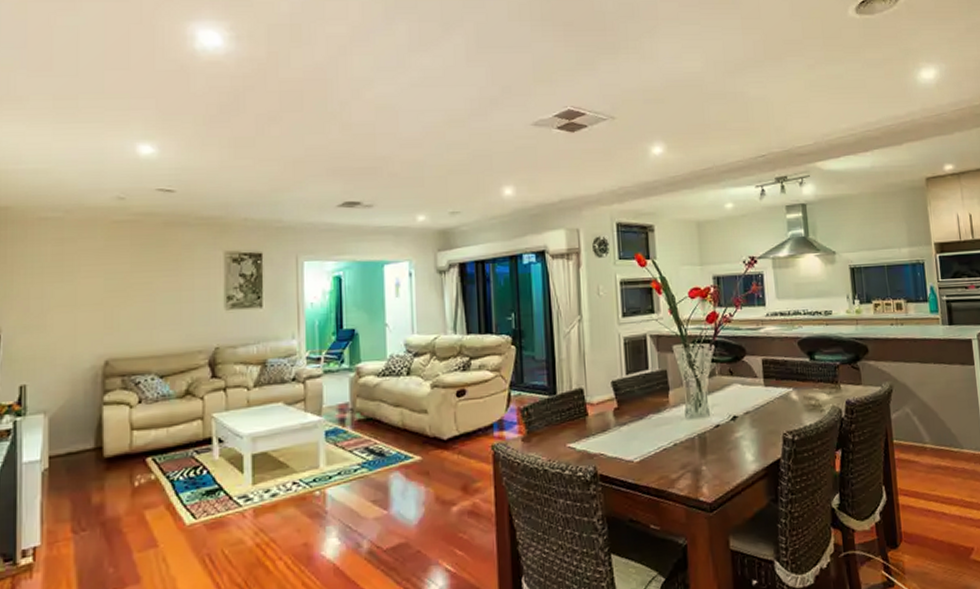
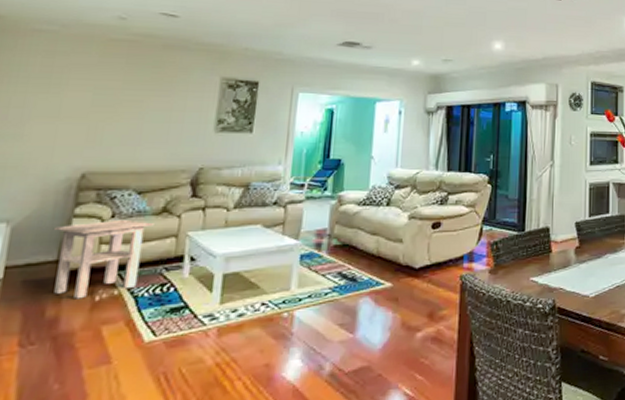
side table: none [86,404,179,486] -> present [53,219,154,299]

